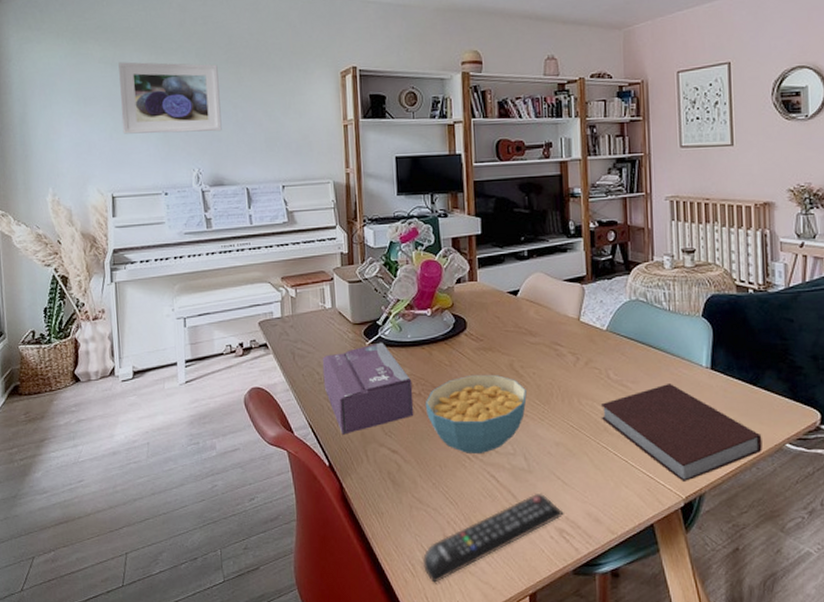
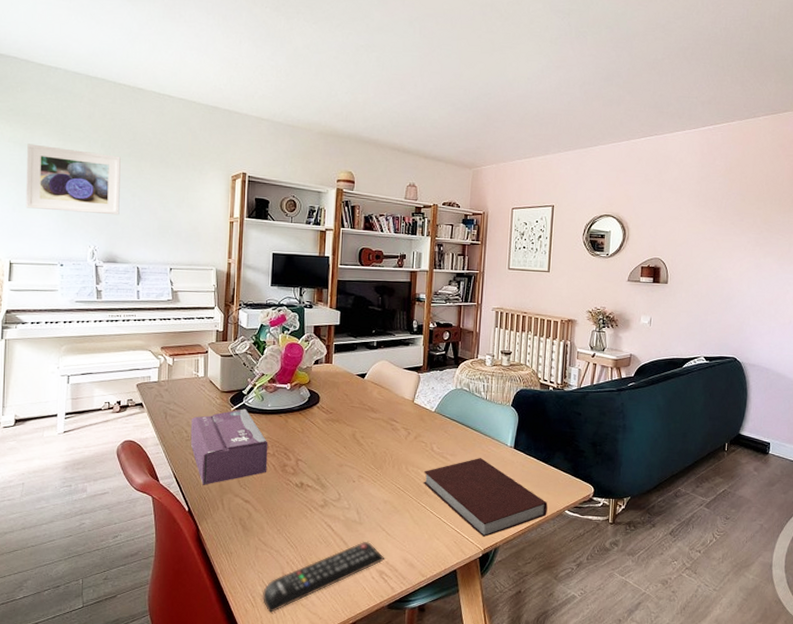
cereal bowl: present [425,374,527,455] -> none [277,441,364,507]

